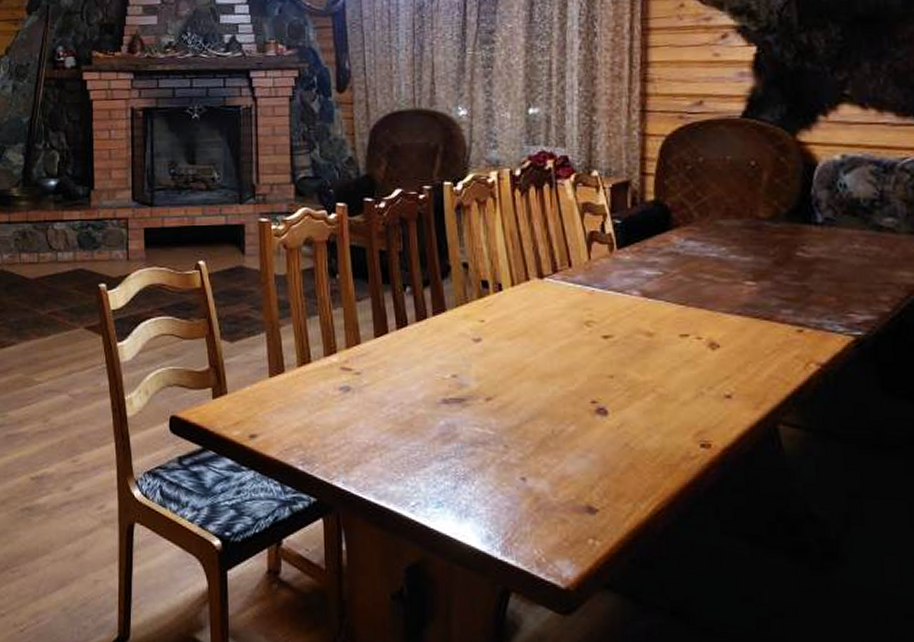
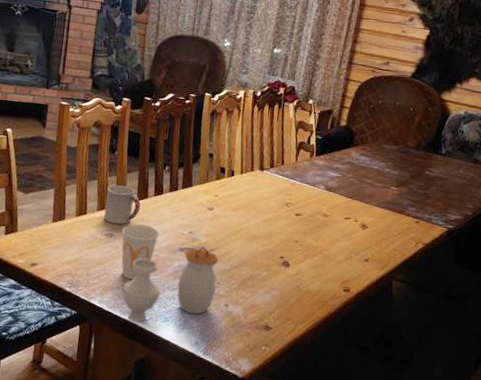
cup: none [333,319,380,373] -> present [104,185,141,225]
cup: none [359,371,412,449] -> present [121,224,160,279]
jar: none [373,394,504,510] -> present [122,246,219,322]

